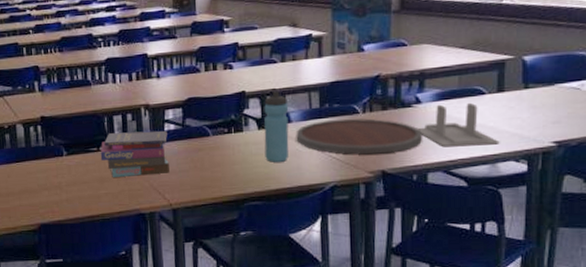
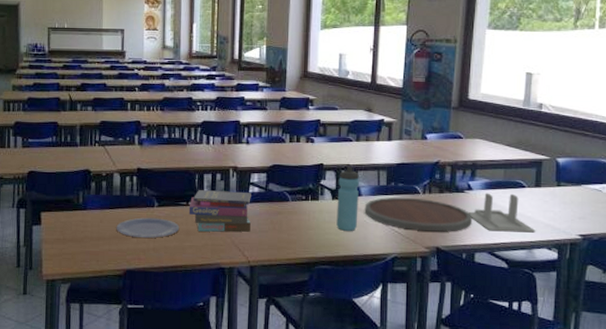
plate: none [25,167,93,190] -> present [116,217,180,239]

